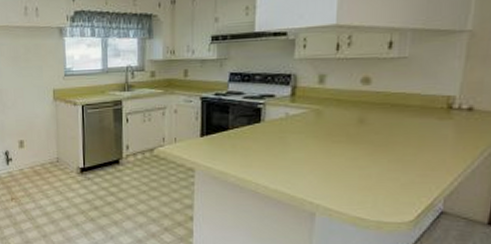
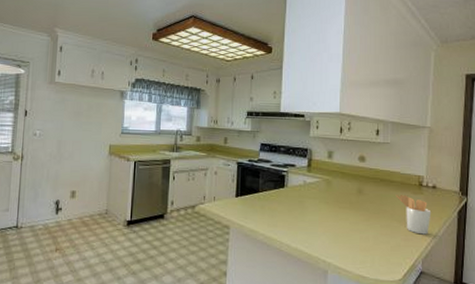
utensil holder: none [411,122,464,169] -> present [395,195,432,235]

